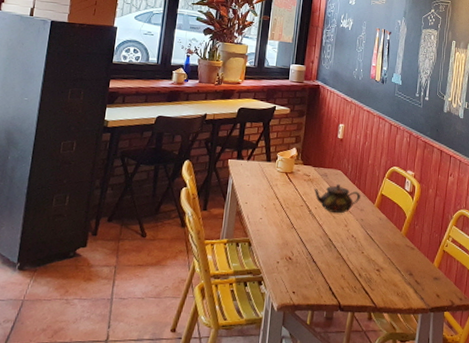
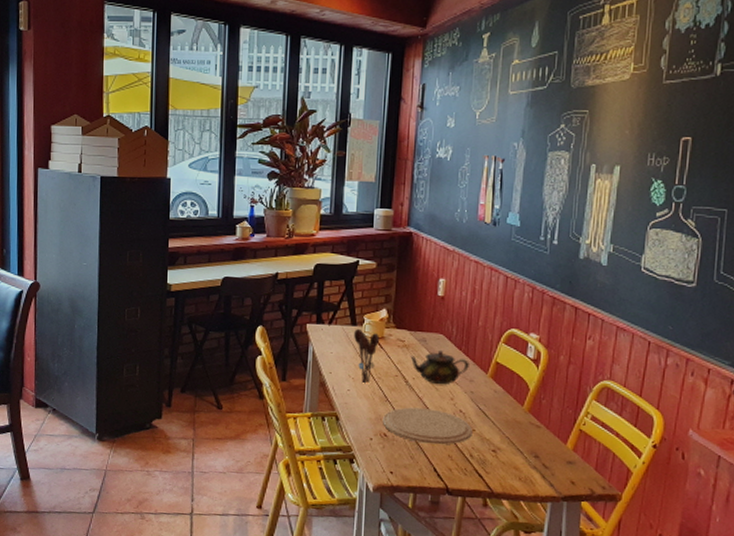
utensil holder: none [268,164,290,212] -> present [354,328,380,383]
plate: none [288,233,362,266] -> present [383,407,473,445]

